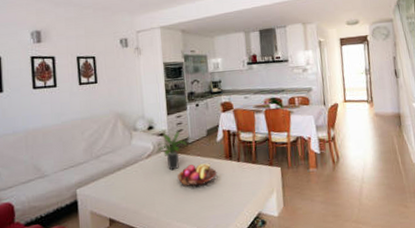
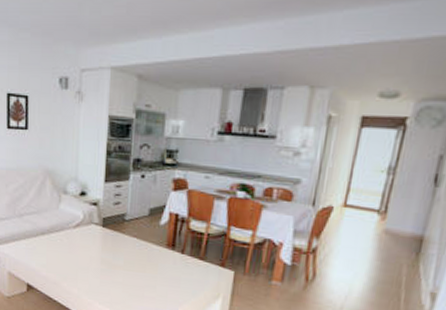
potted plant: present [156,130,188,171] -> none [86,203,124,248]
fruit basket: present [177,163,217,187] -> none [107,245,154,272]

